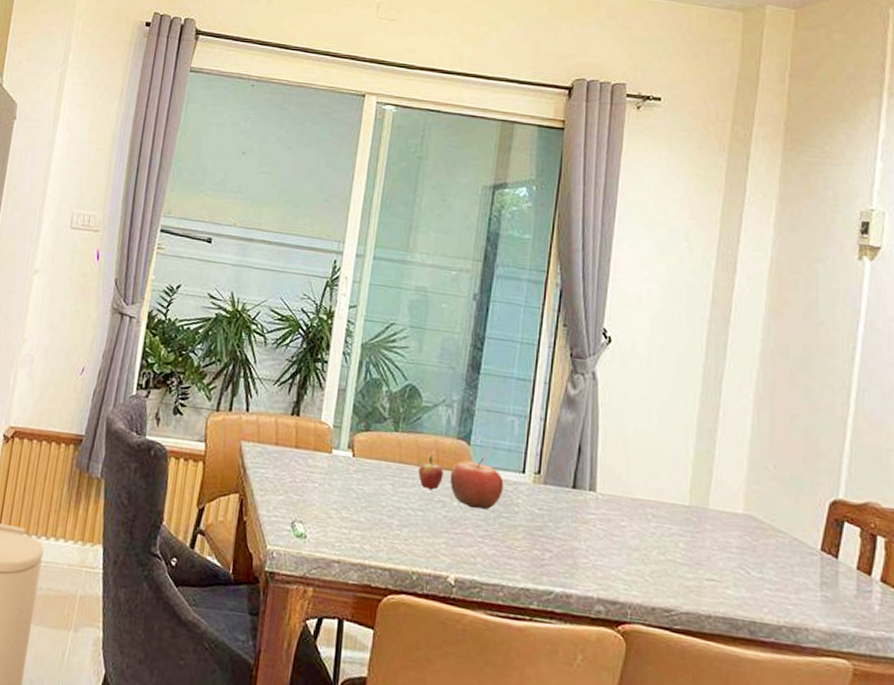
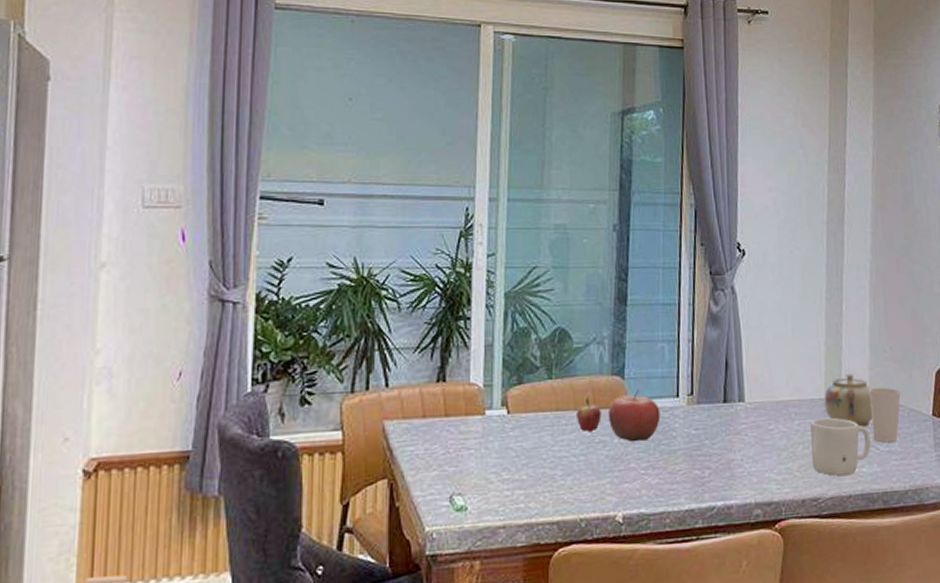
mug: none [666,525,740,593] -> present [810,417,871,476]
teapot: none [687,485,746,547] -> present [824,374,873,427]
cup: none [743,505,782,570] -> present [870,387,901,443]

